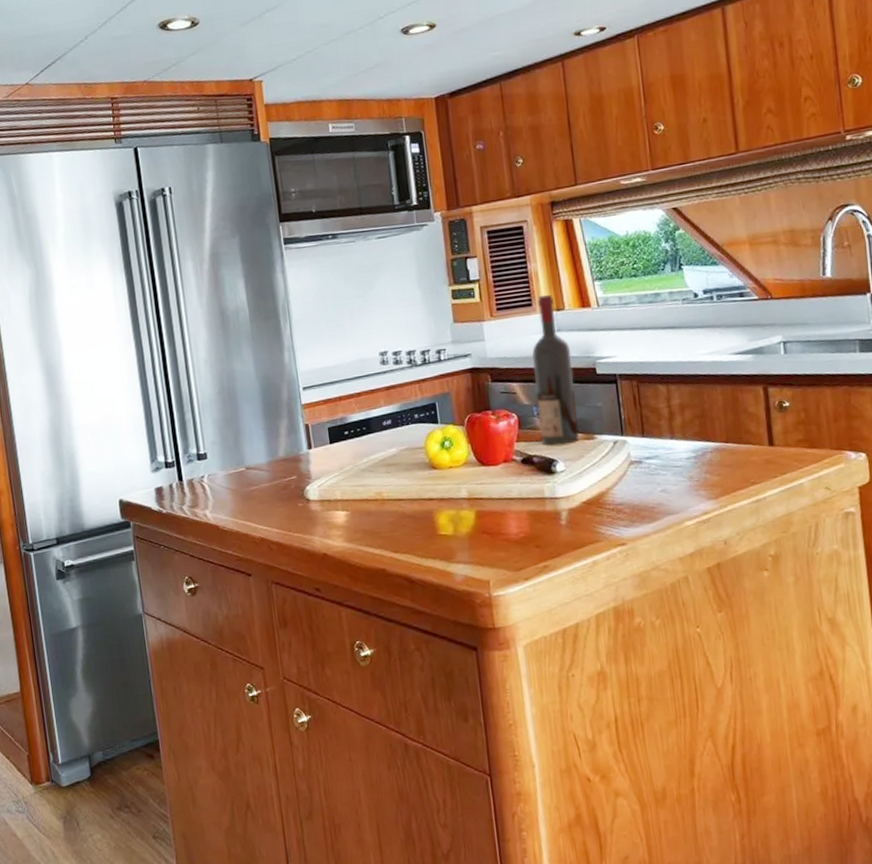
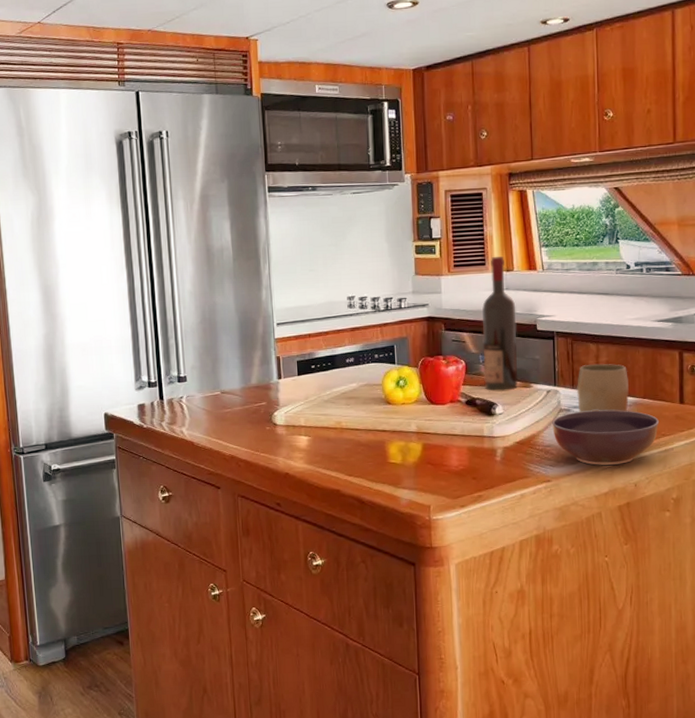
bowl: none [621,458,748,523] -> present [551,409,660,465]
mug: none [647,406,709,463] -> present [576,364,629,412]

